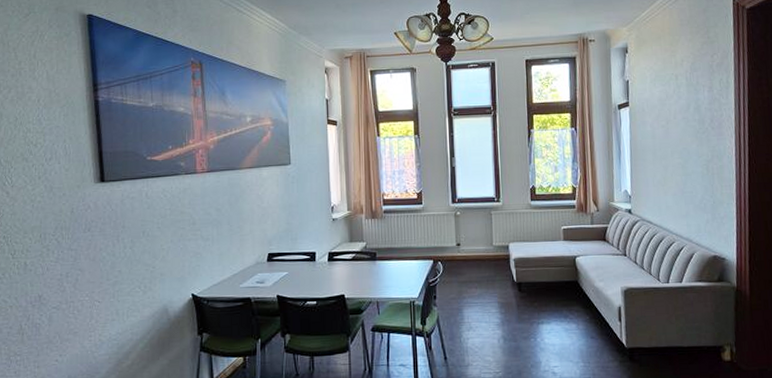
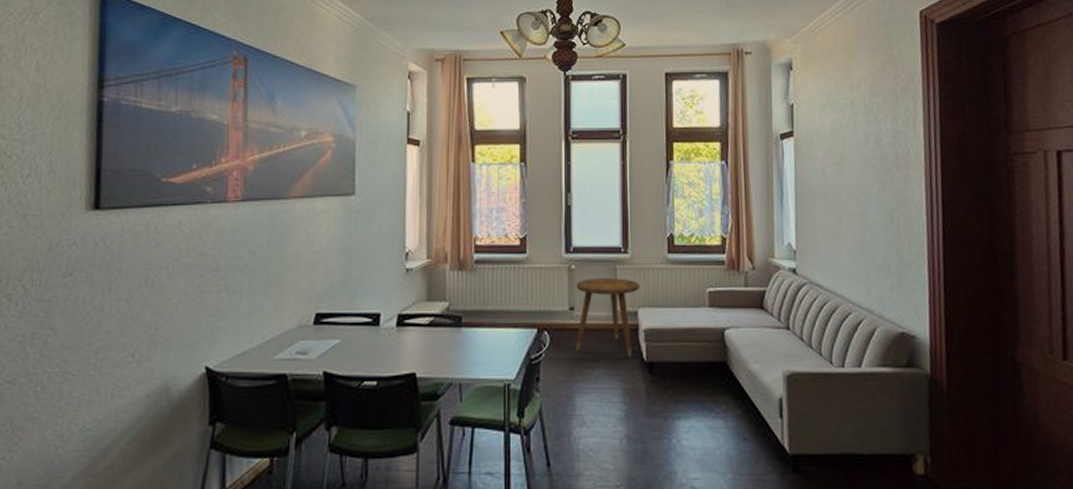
side table: none [461,221,510,280] -> present [576,278,639,358]

